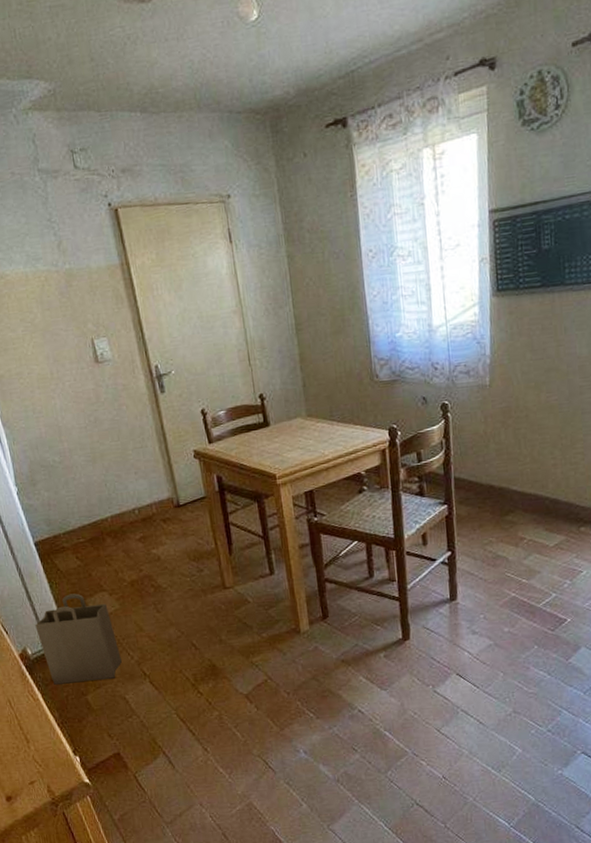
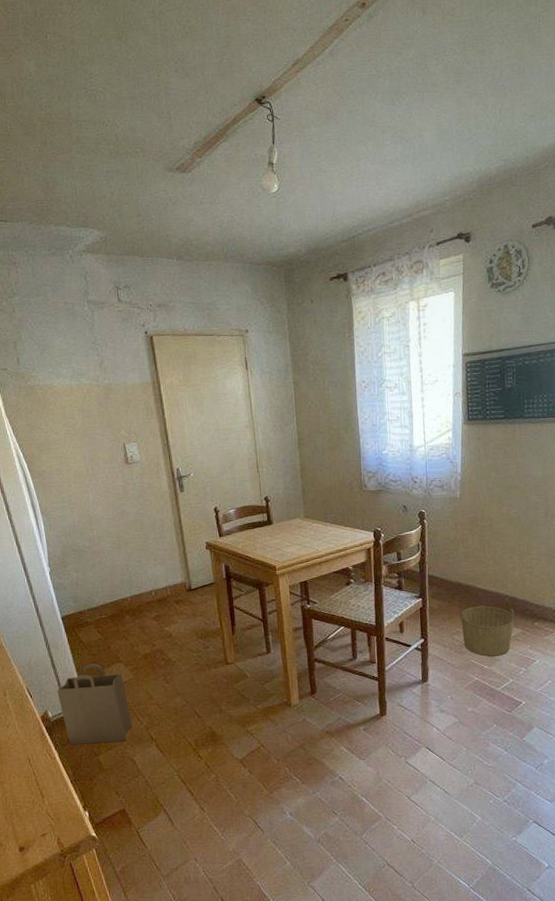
basket: none [493,510,557,569] -> present [460,605,515,657]

